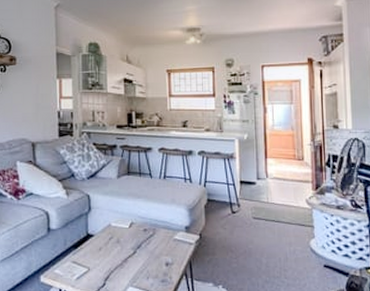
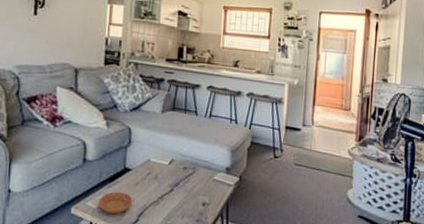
saucer: none [65,258,98,280] -> present [98,191,133,215]

